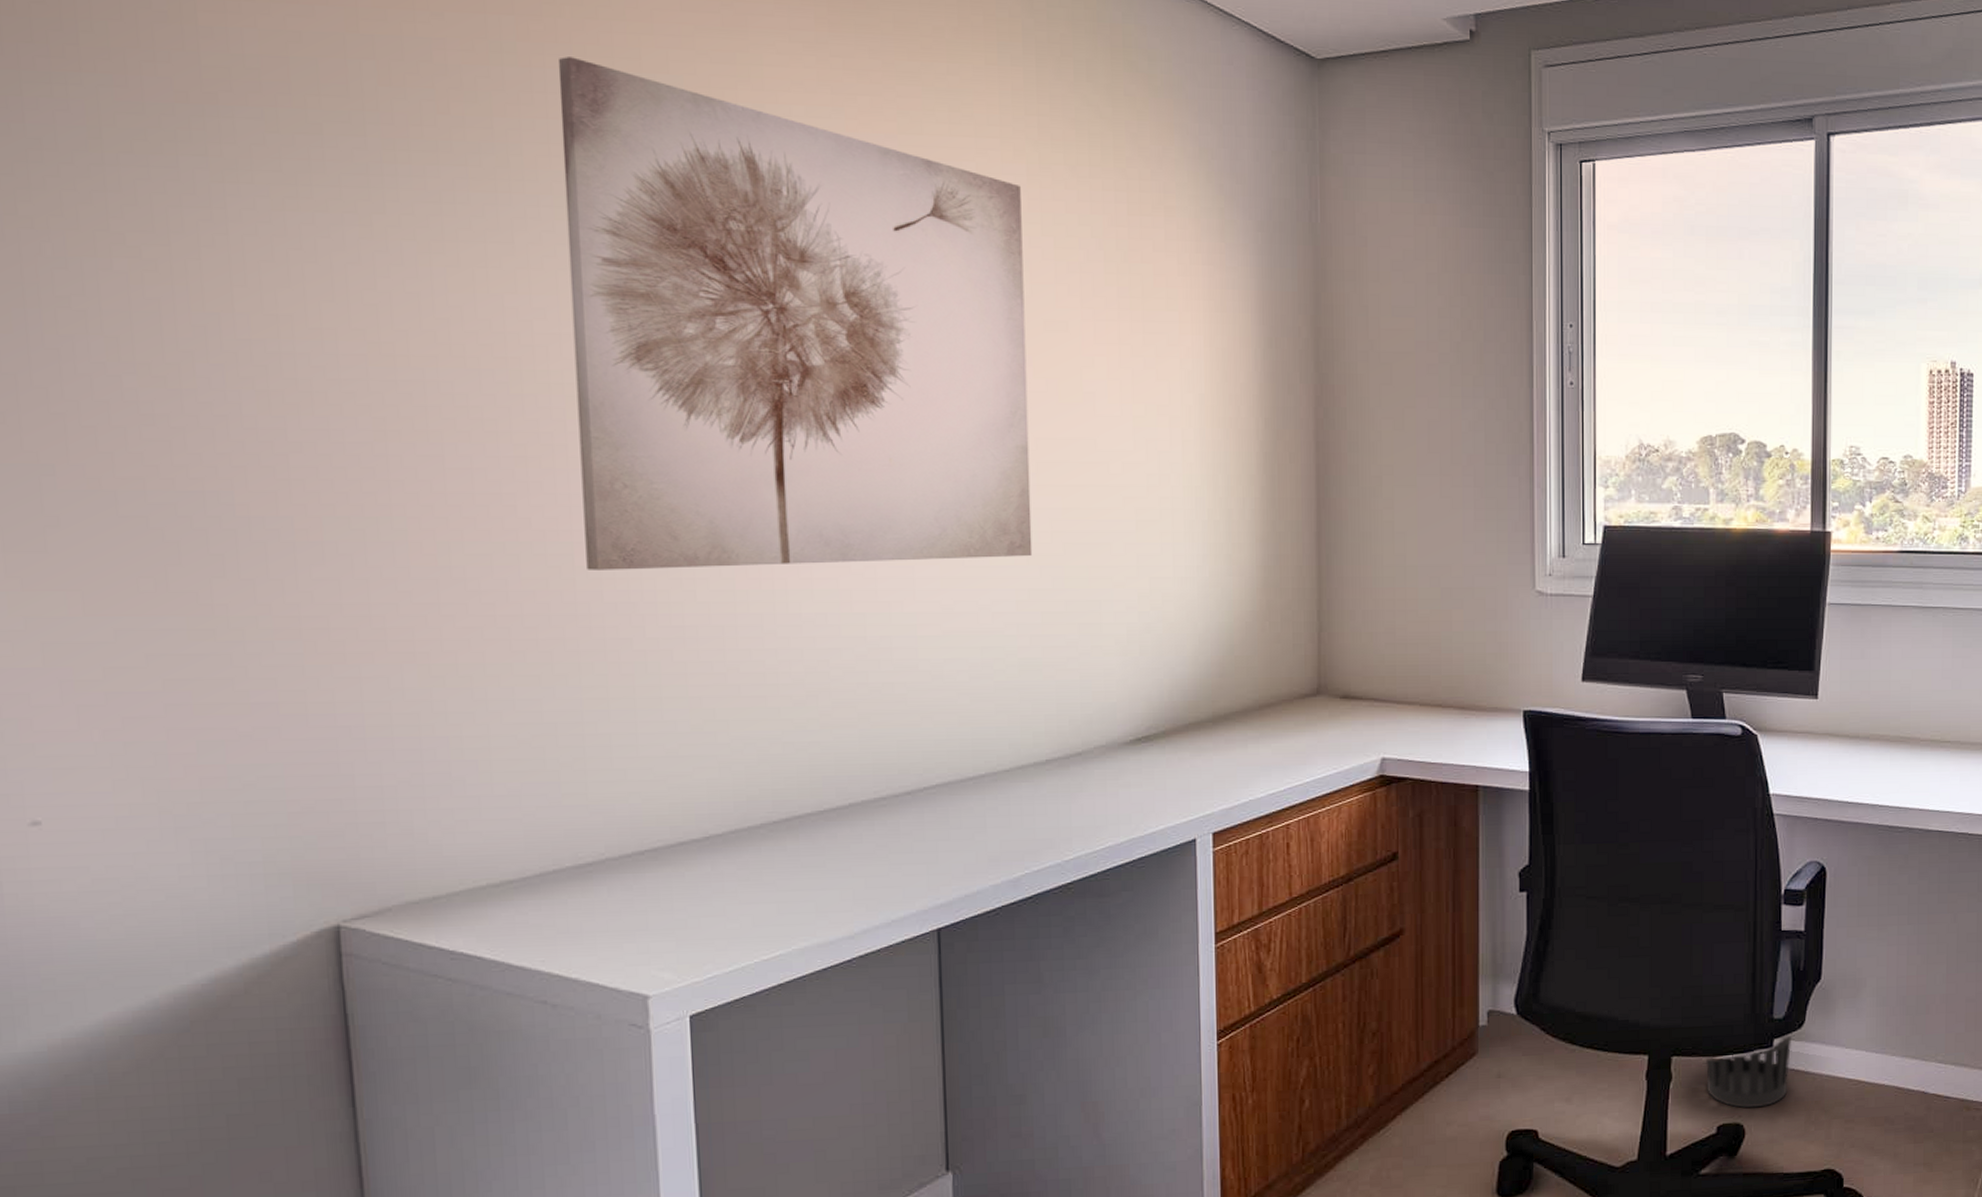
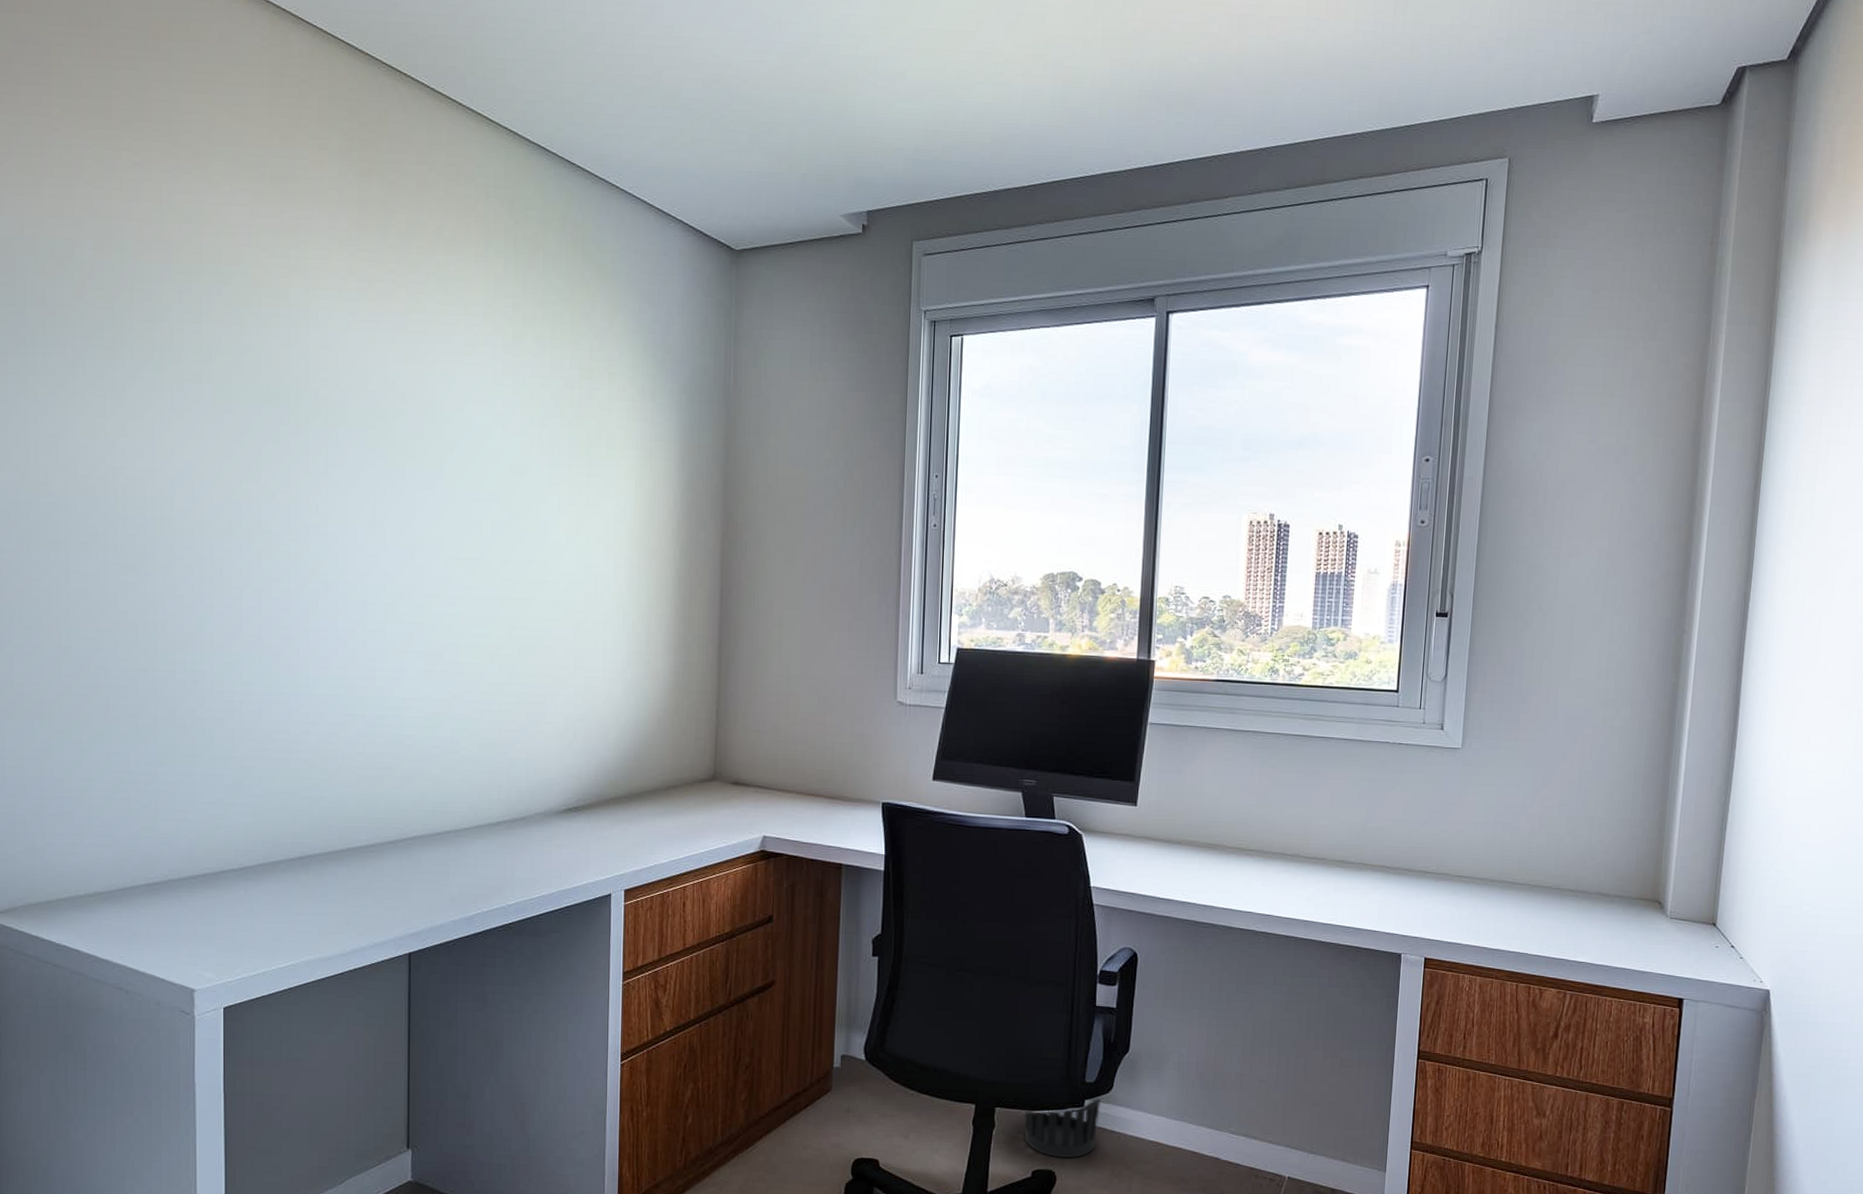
wall art: present [557,56,1033,570] -> none [161,253,498,656]

